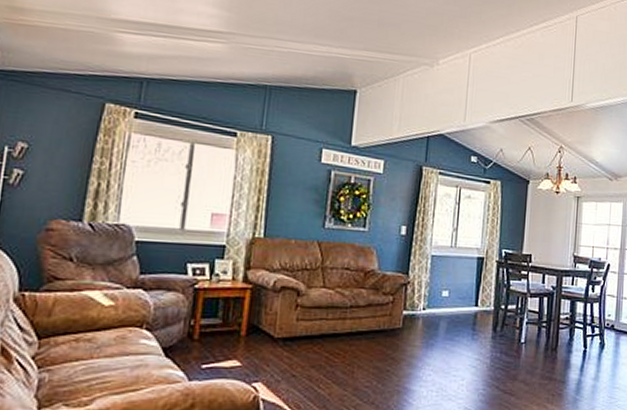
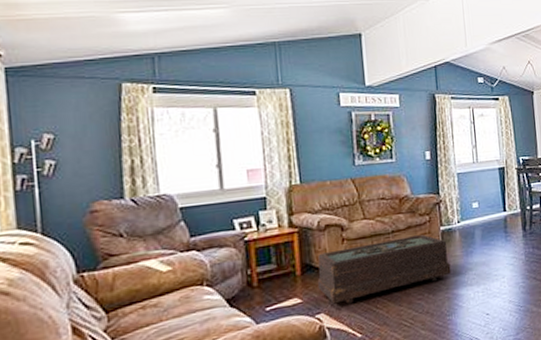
coffee table: none [260,315,408,378] -> present [317,234,451,305]

